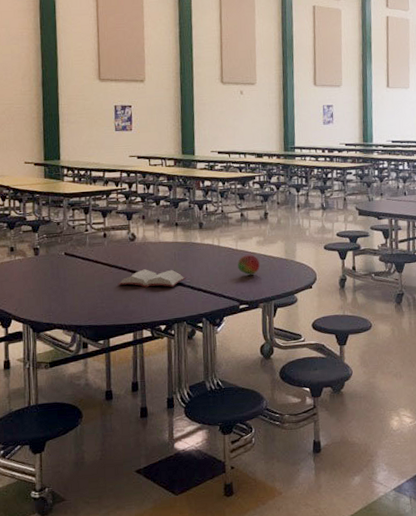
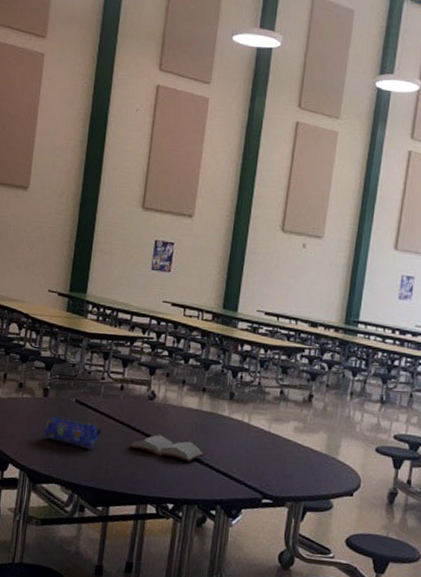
pencil case: none [39,270,93,293] -> present [43,415,102,450]
fruit: present [238,254,260,275] -> none [267,440,294,466]

